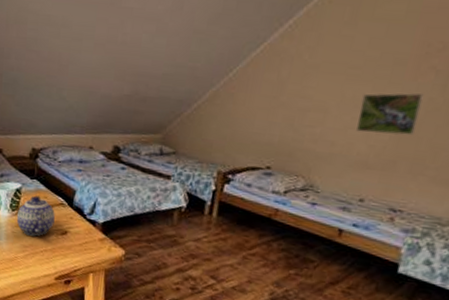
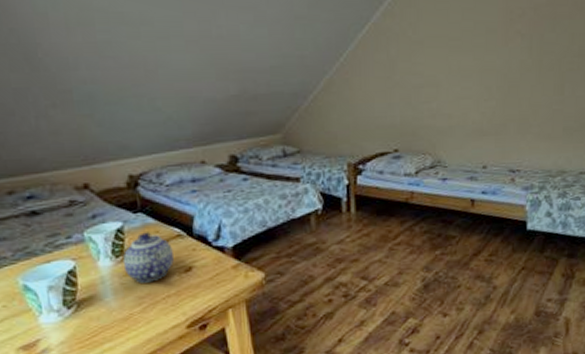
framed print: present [356,92,424,136] -> none [466,56,516,101]

